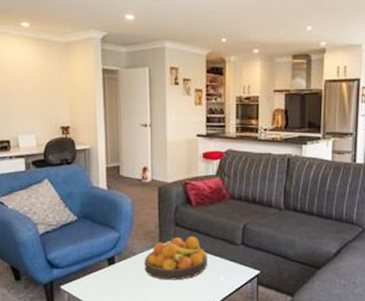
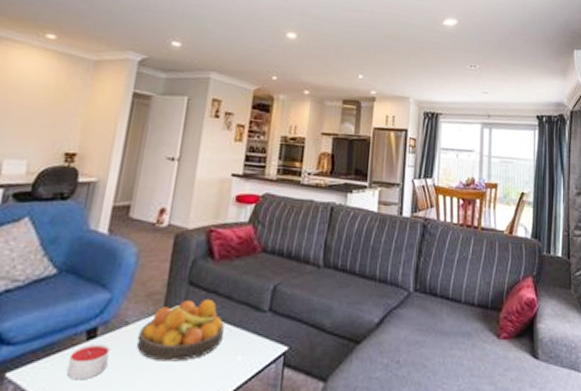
candle: none [99,268,126,292] -> present [66,345,110,380]

